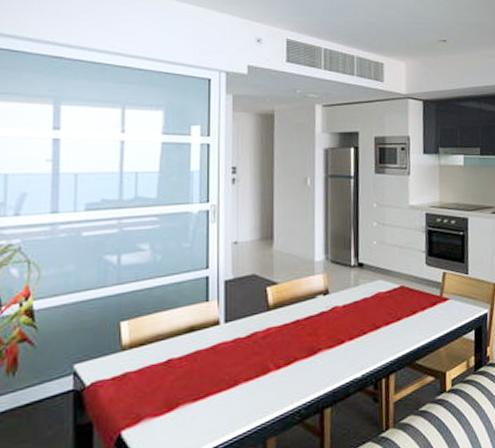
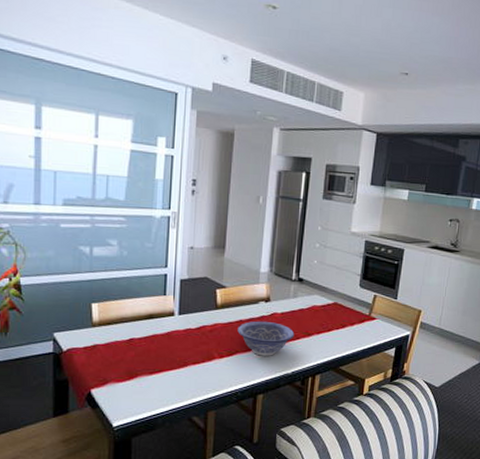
decorative bowl: none [295,317,361,361] -> present [237,320,295,356]

